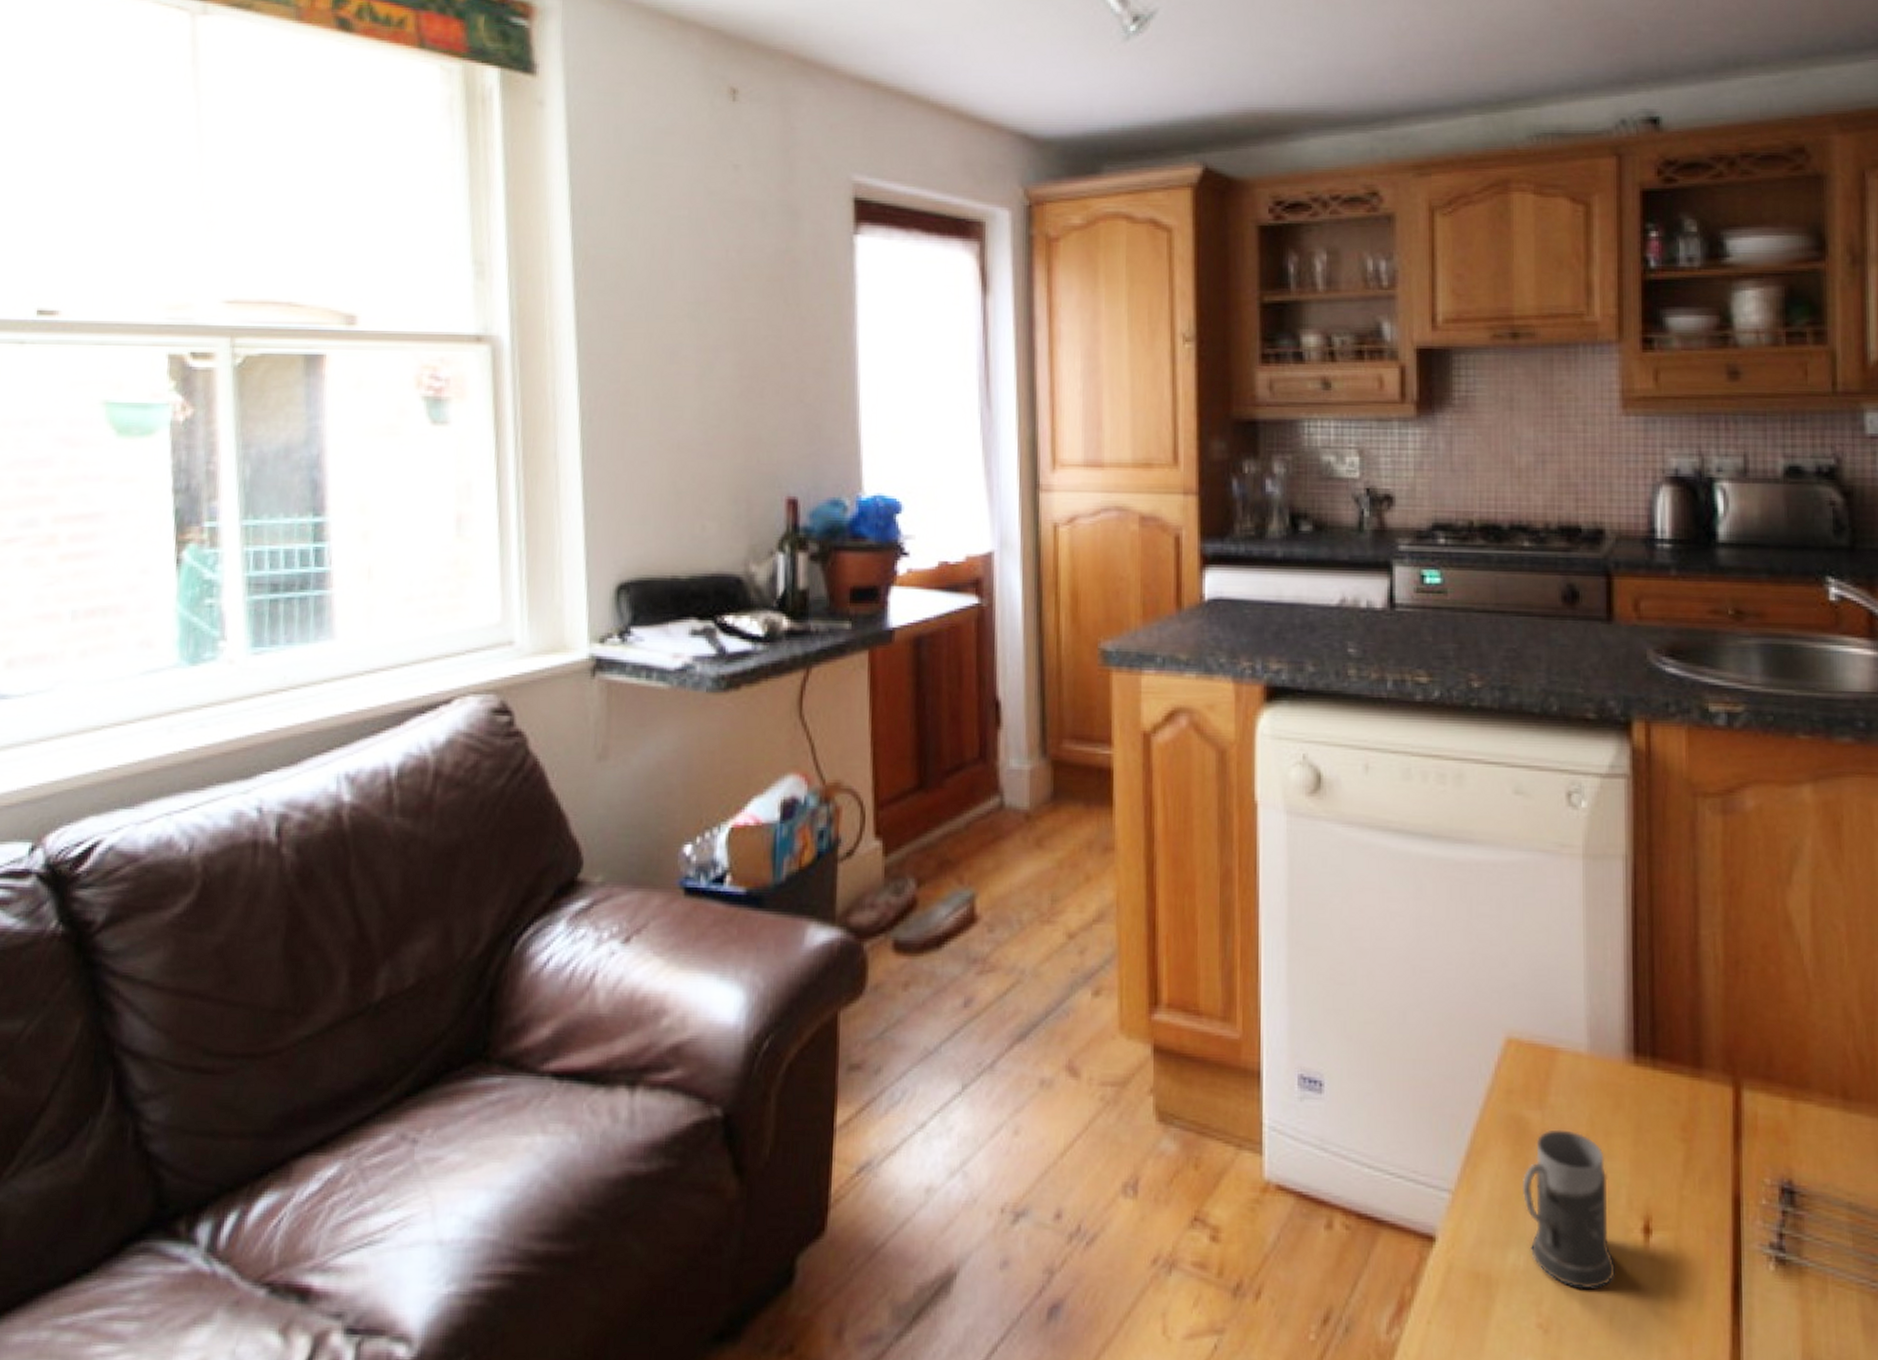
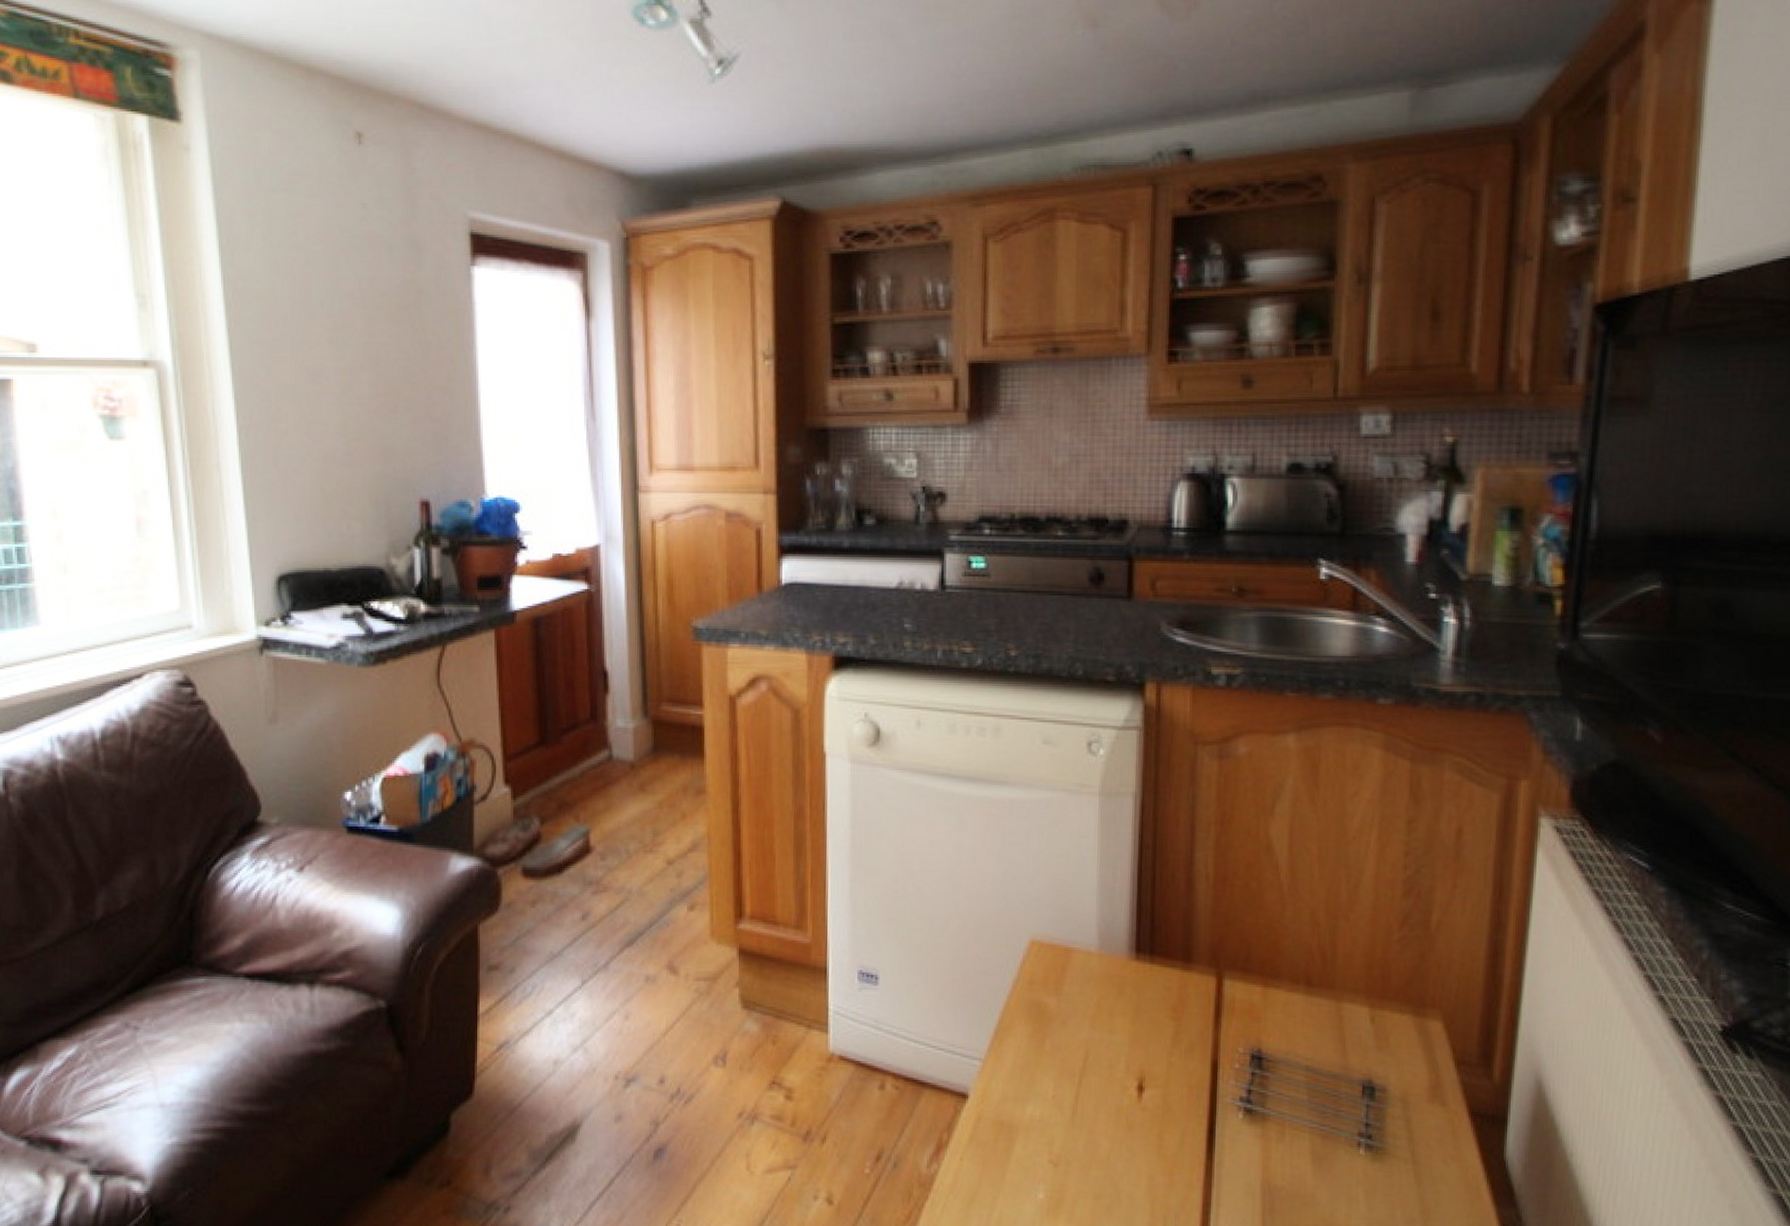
mug: present [1522,1129,1616,1289] -> none [1039,1011,1114,1133]

